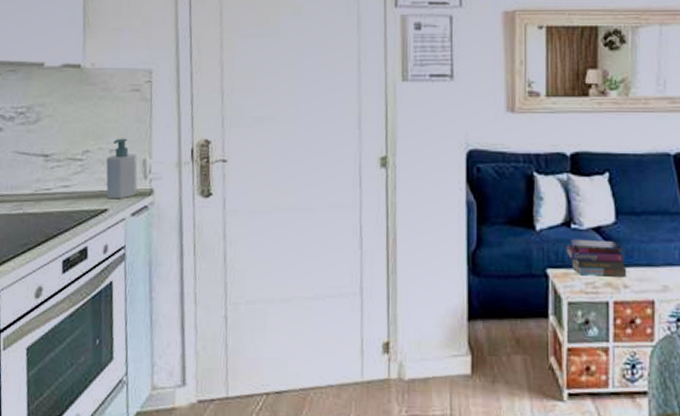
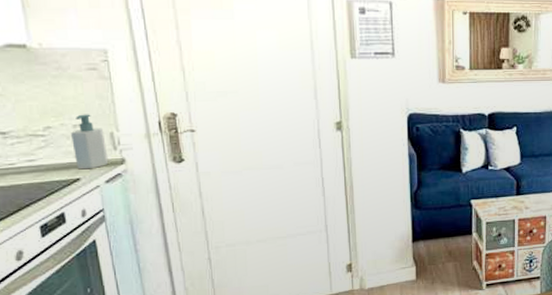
books: present [566,239,627,277] -> none [485,176,528,203]

